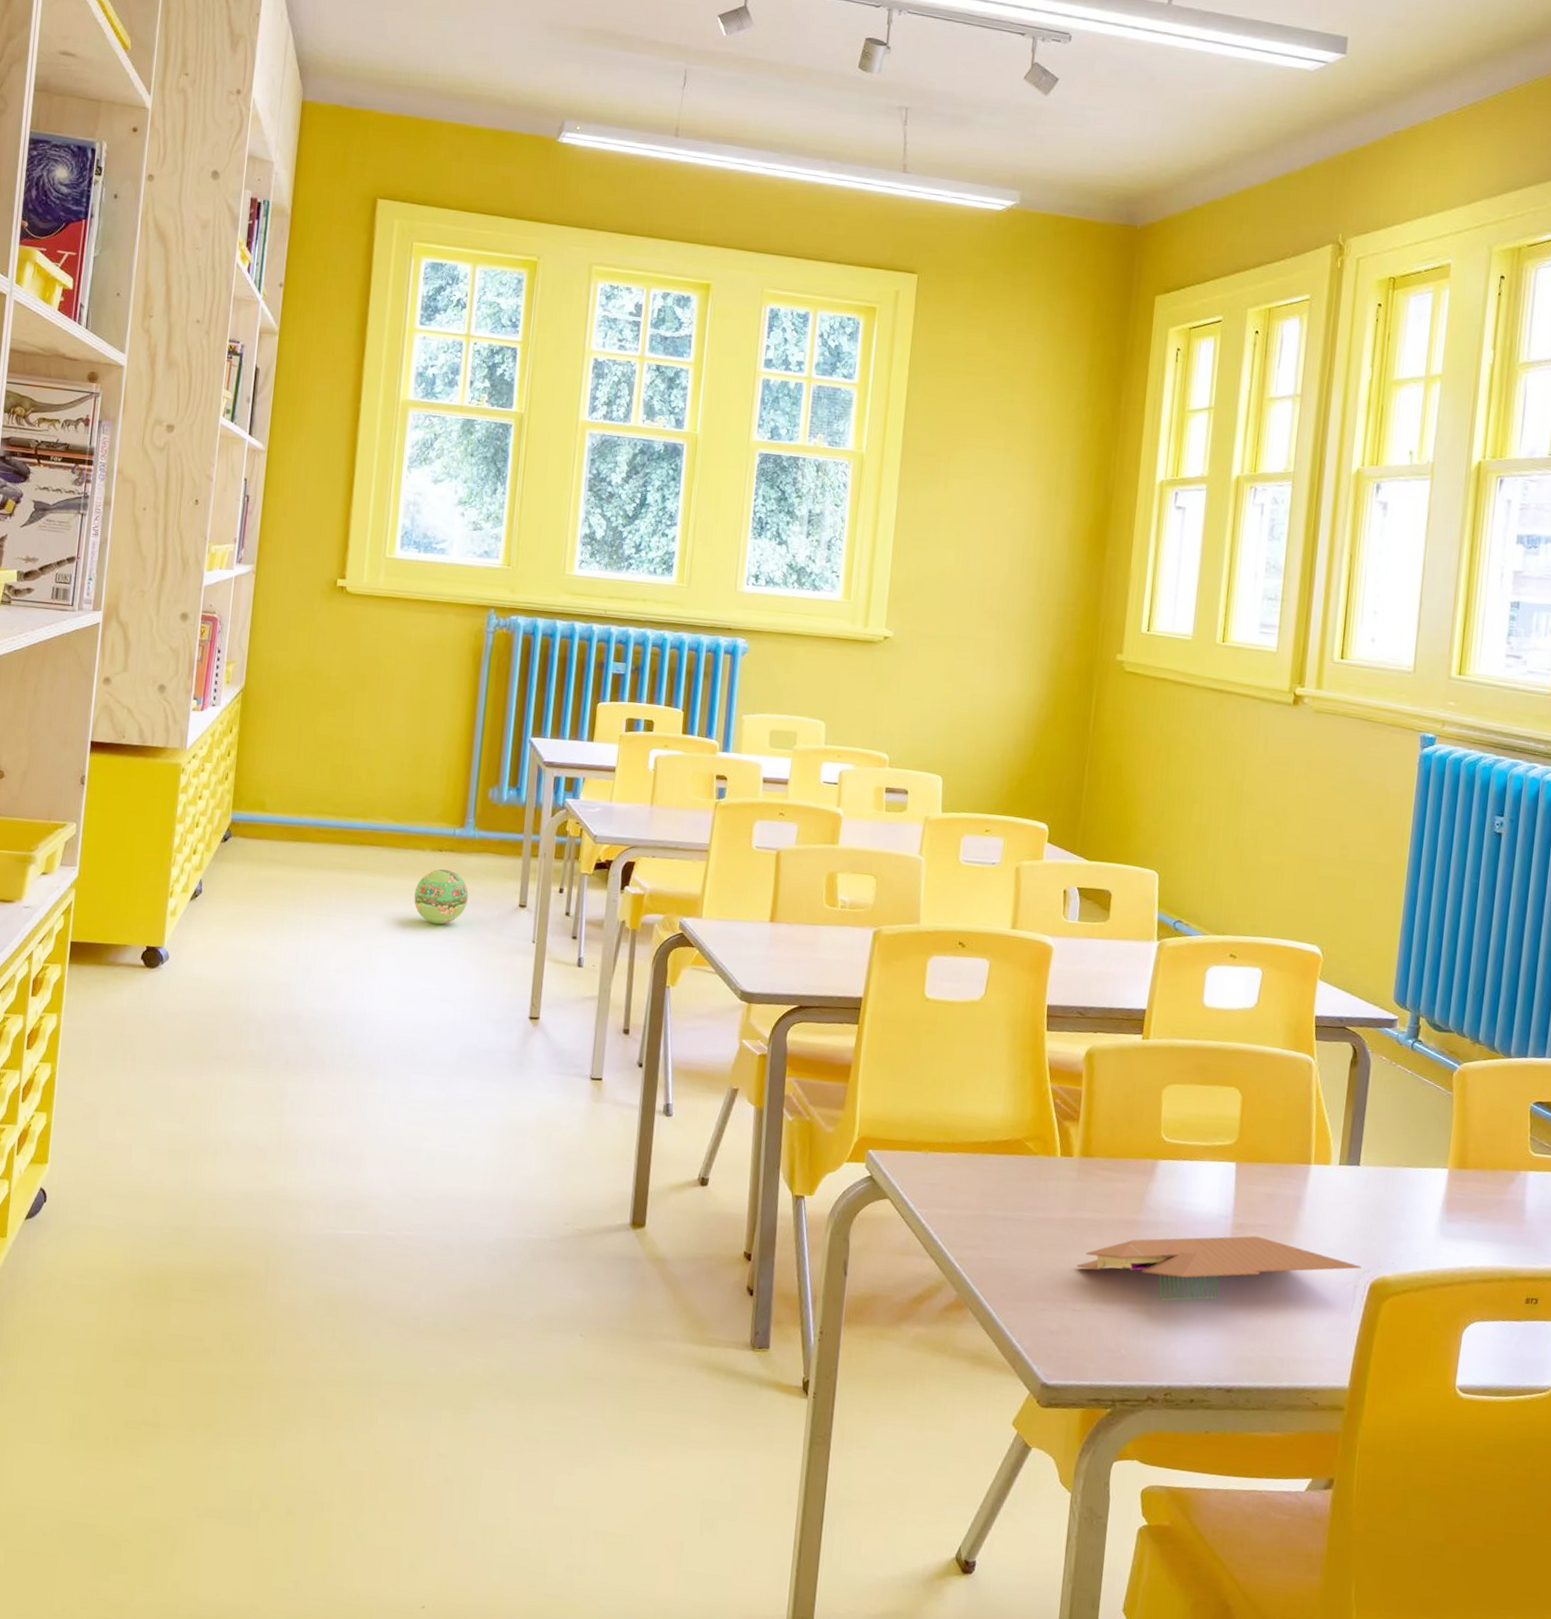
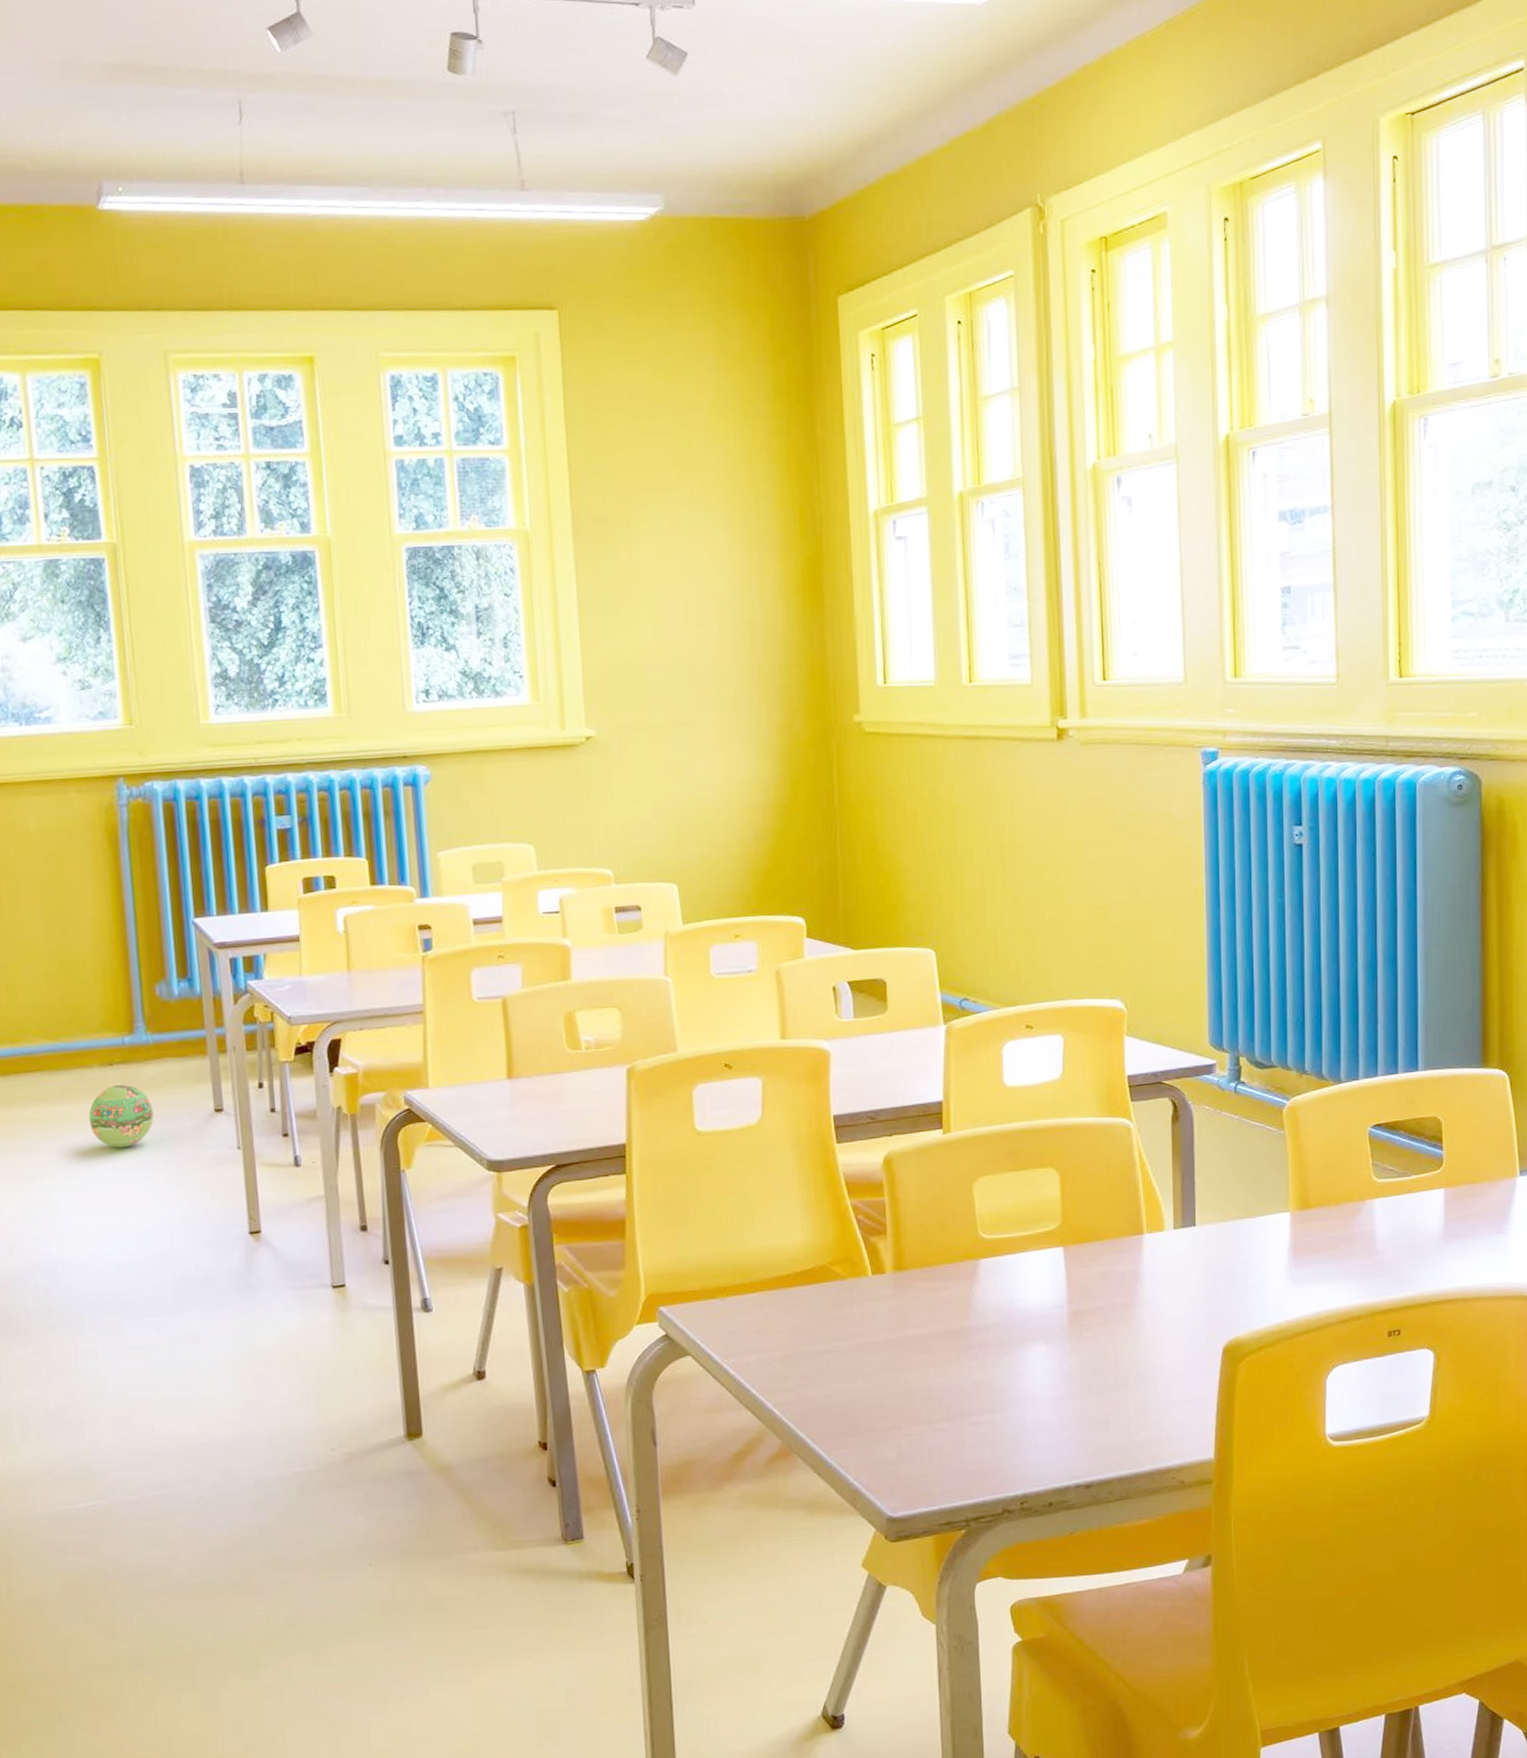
papers: present [1076,1236,1362,1301] -> none [906,1320,1212,1406]

